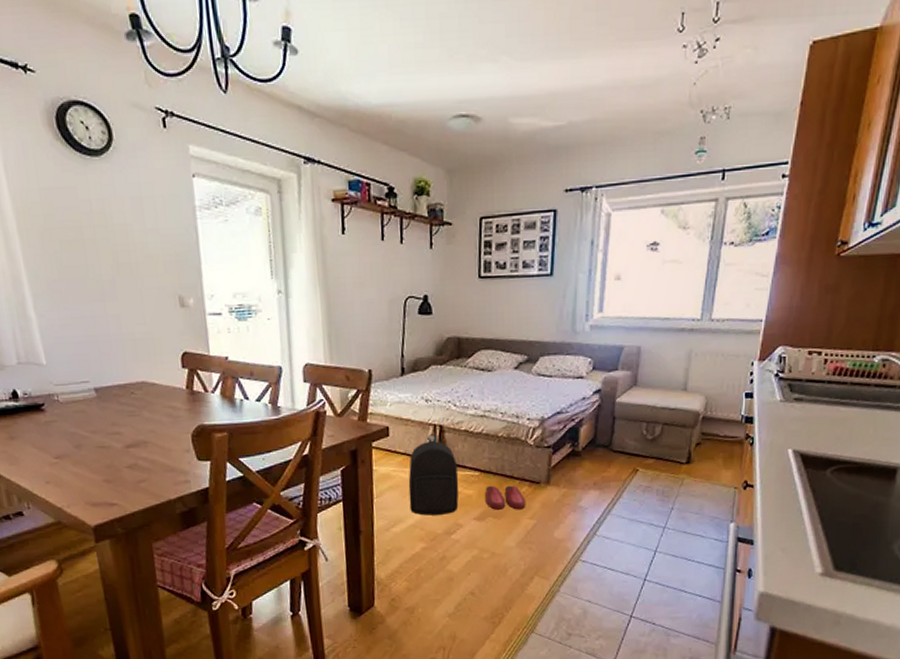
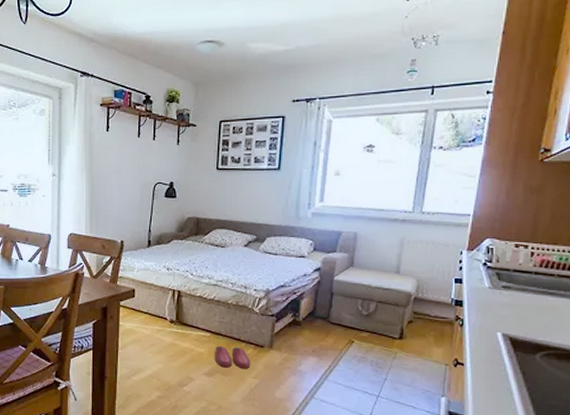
backpack: present [408,434,459,516] -> none [149,298,192,368]

